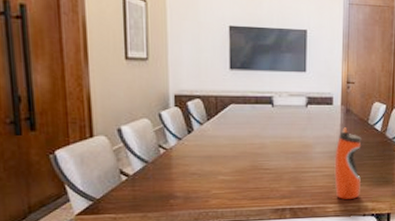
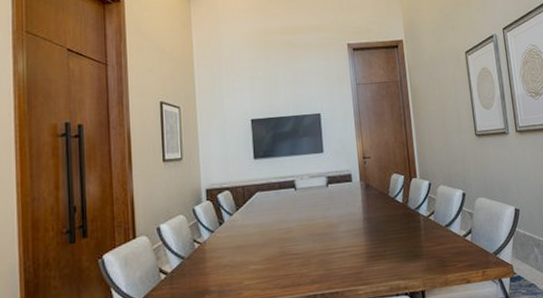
water bottle: present [334,127,362,199] -> none [359,203,391,280]

